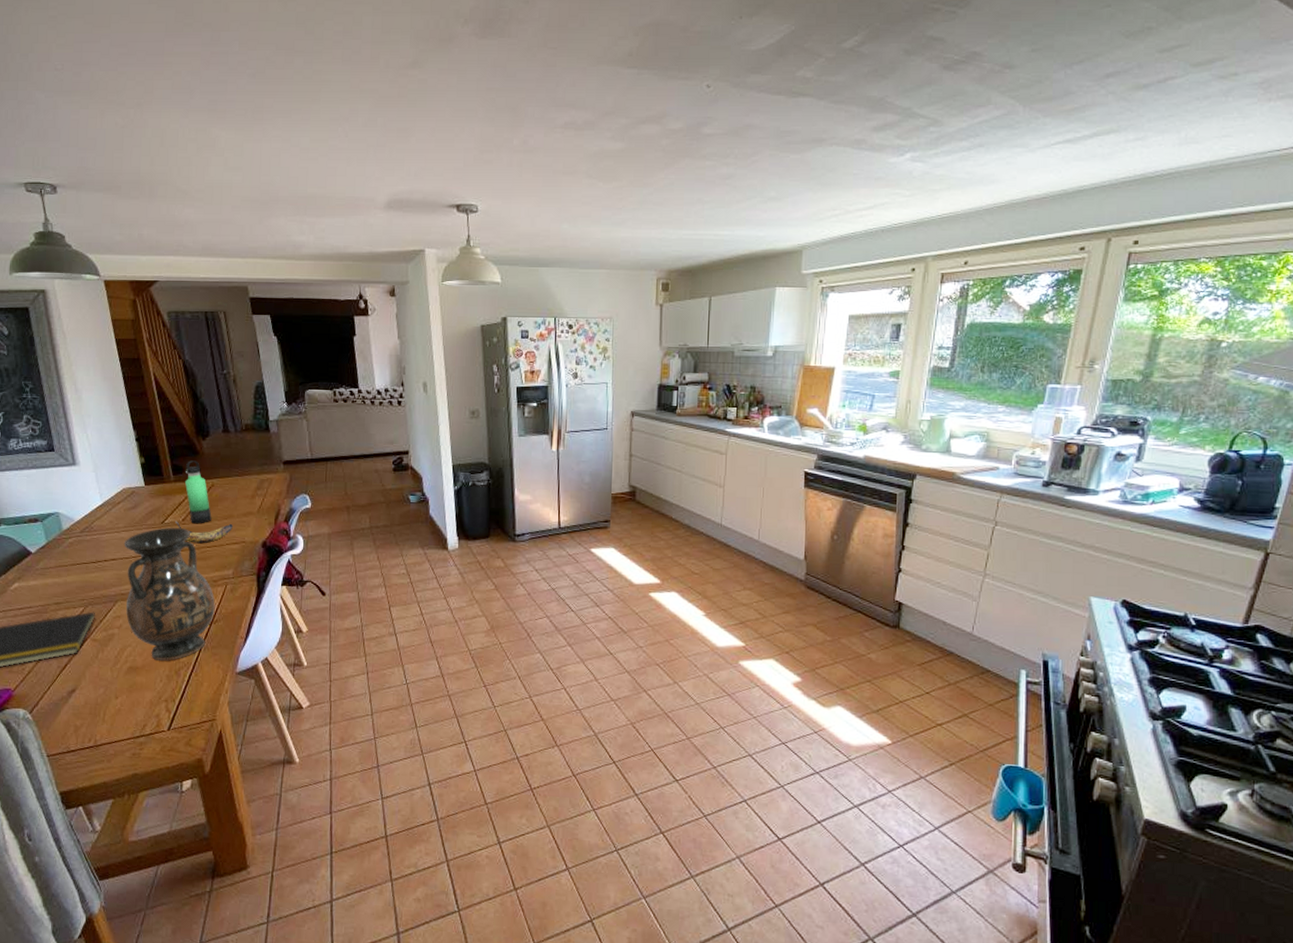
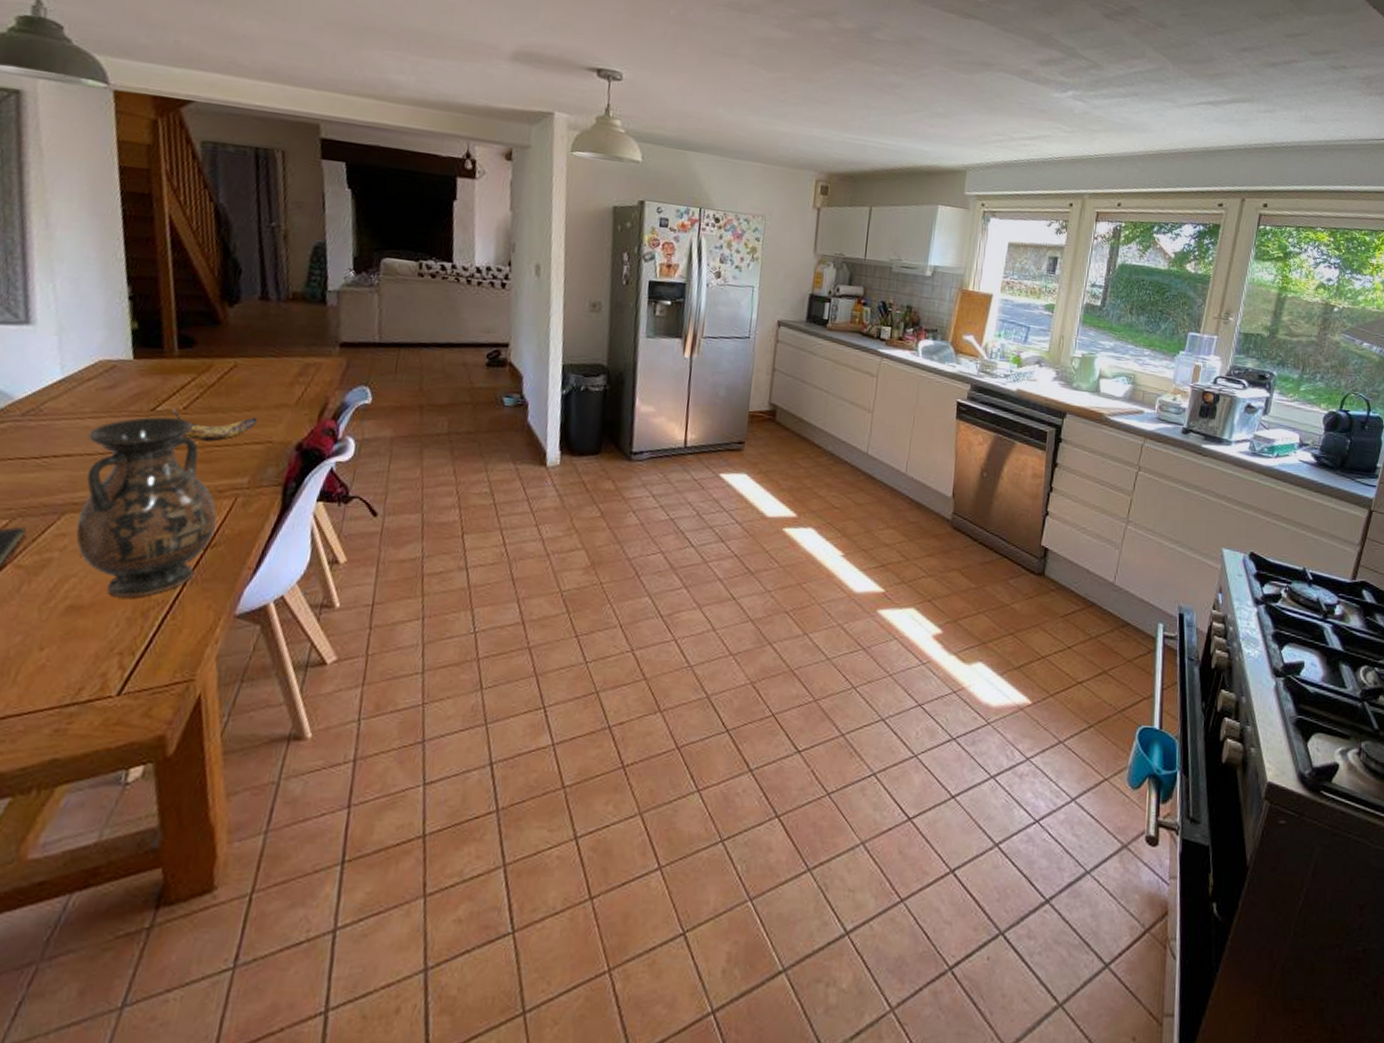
thermos bottle: present [184,460,212,524] -> none [194,331,229,415]

